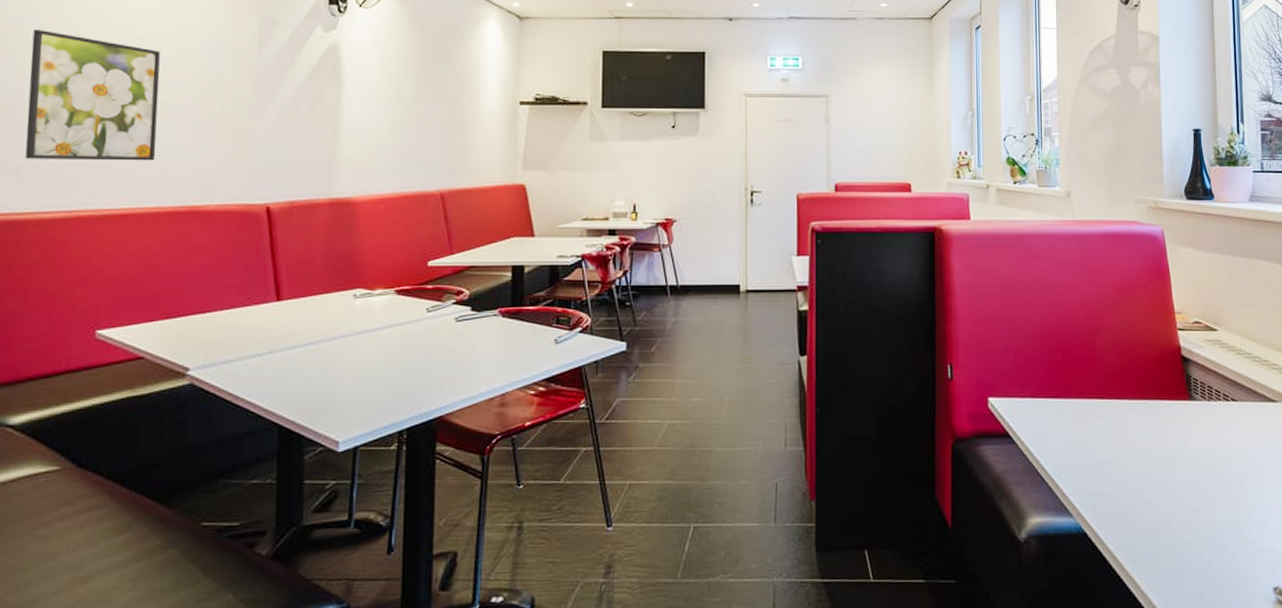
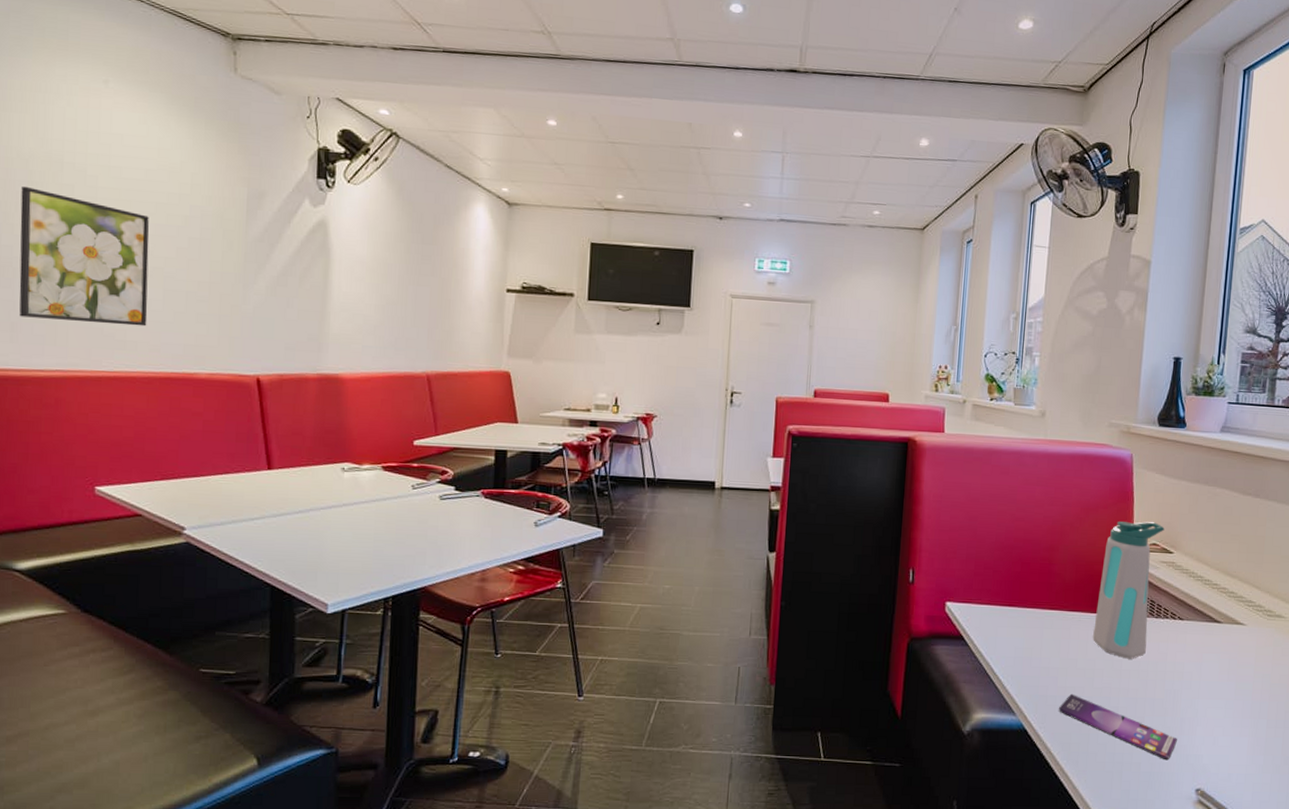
smartphone: none [1118,489,1247,557] -> present [1059,693,1177,761]
water bottle: none [1145,298,1205,447] -> present [1093,521,1165,659]

